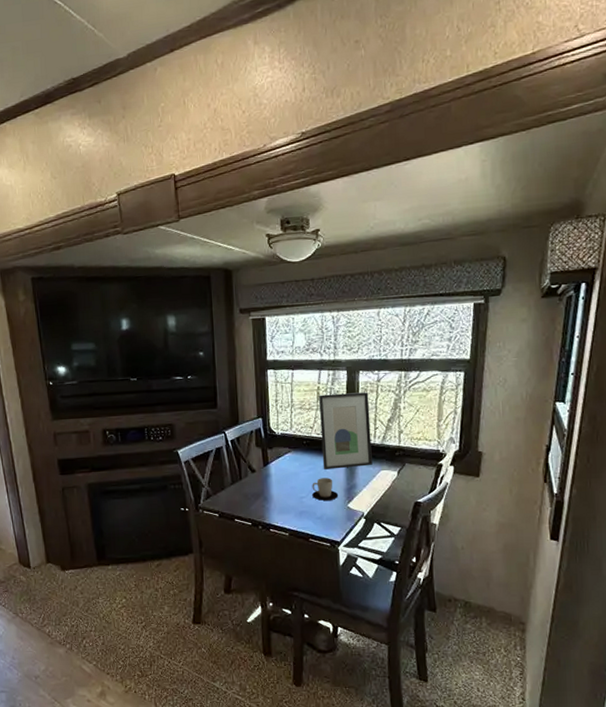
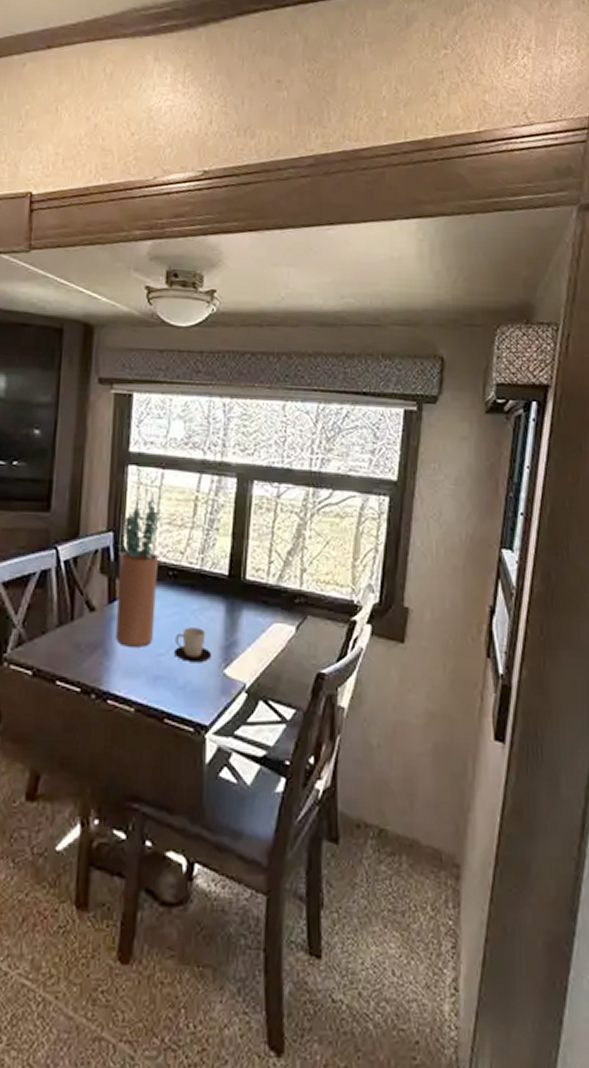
vase: none [267,387,297,494] -> present [115,492,158,647]
picture frame: present [319,391,372,470] -> none [193,507,264,616]

